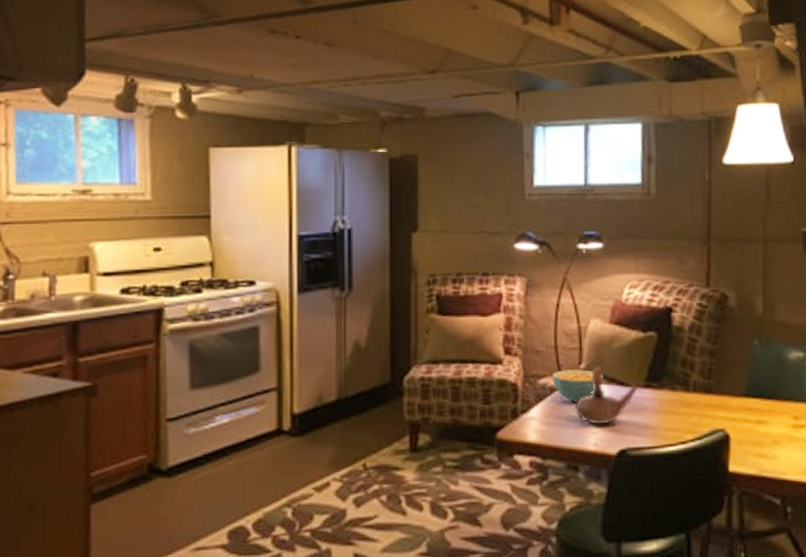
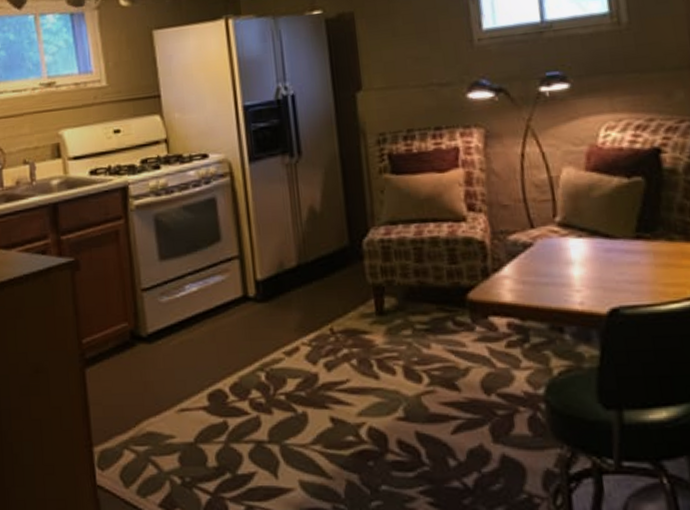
cereal bowl: present [552,369,604,403] -> none [523,222,585,259]
teapot: present [574,367,638,425] -> none [552,219,627,282]

